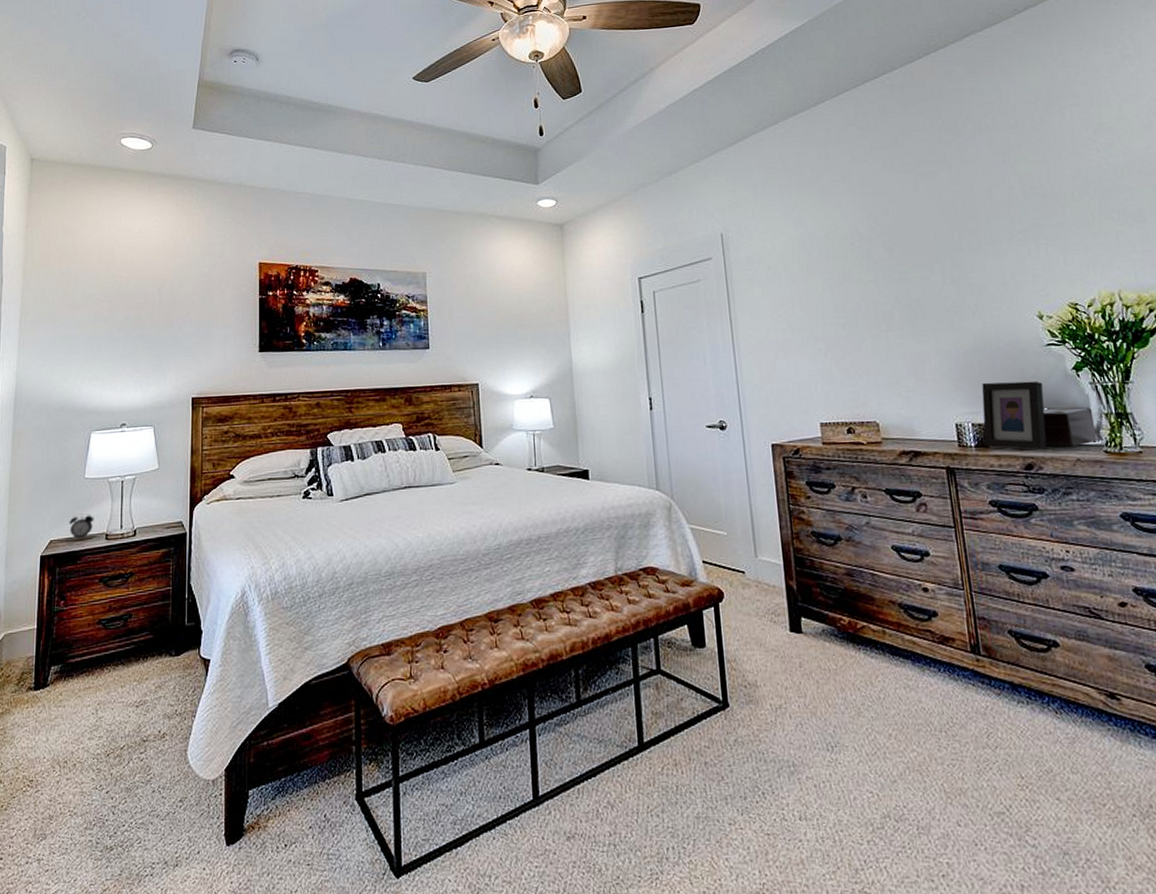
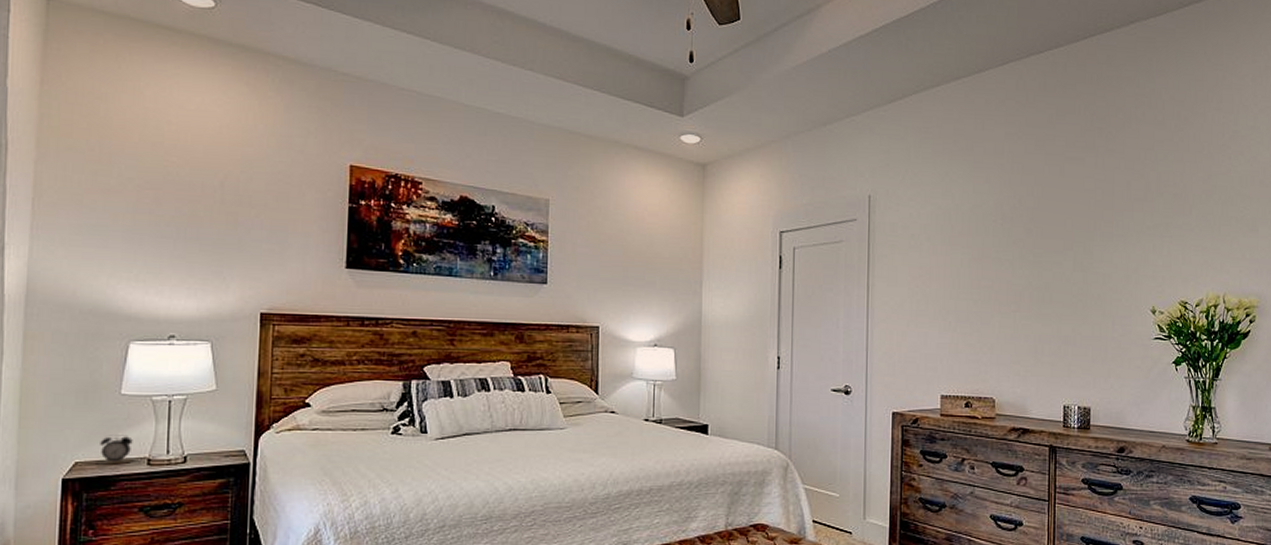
picture frame: present [982,381,1047,450] -> none [1086,369,1146,435]
jewelry box: present [1042,407,1098,448] -> none [1138,397,1183,435]

